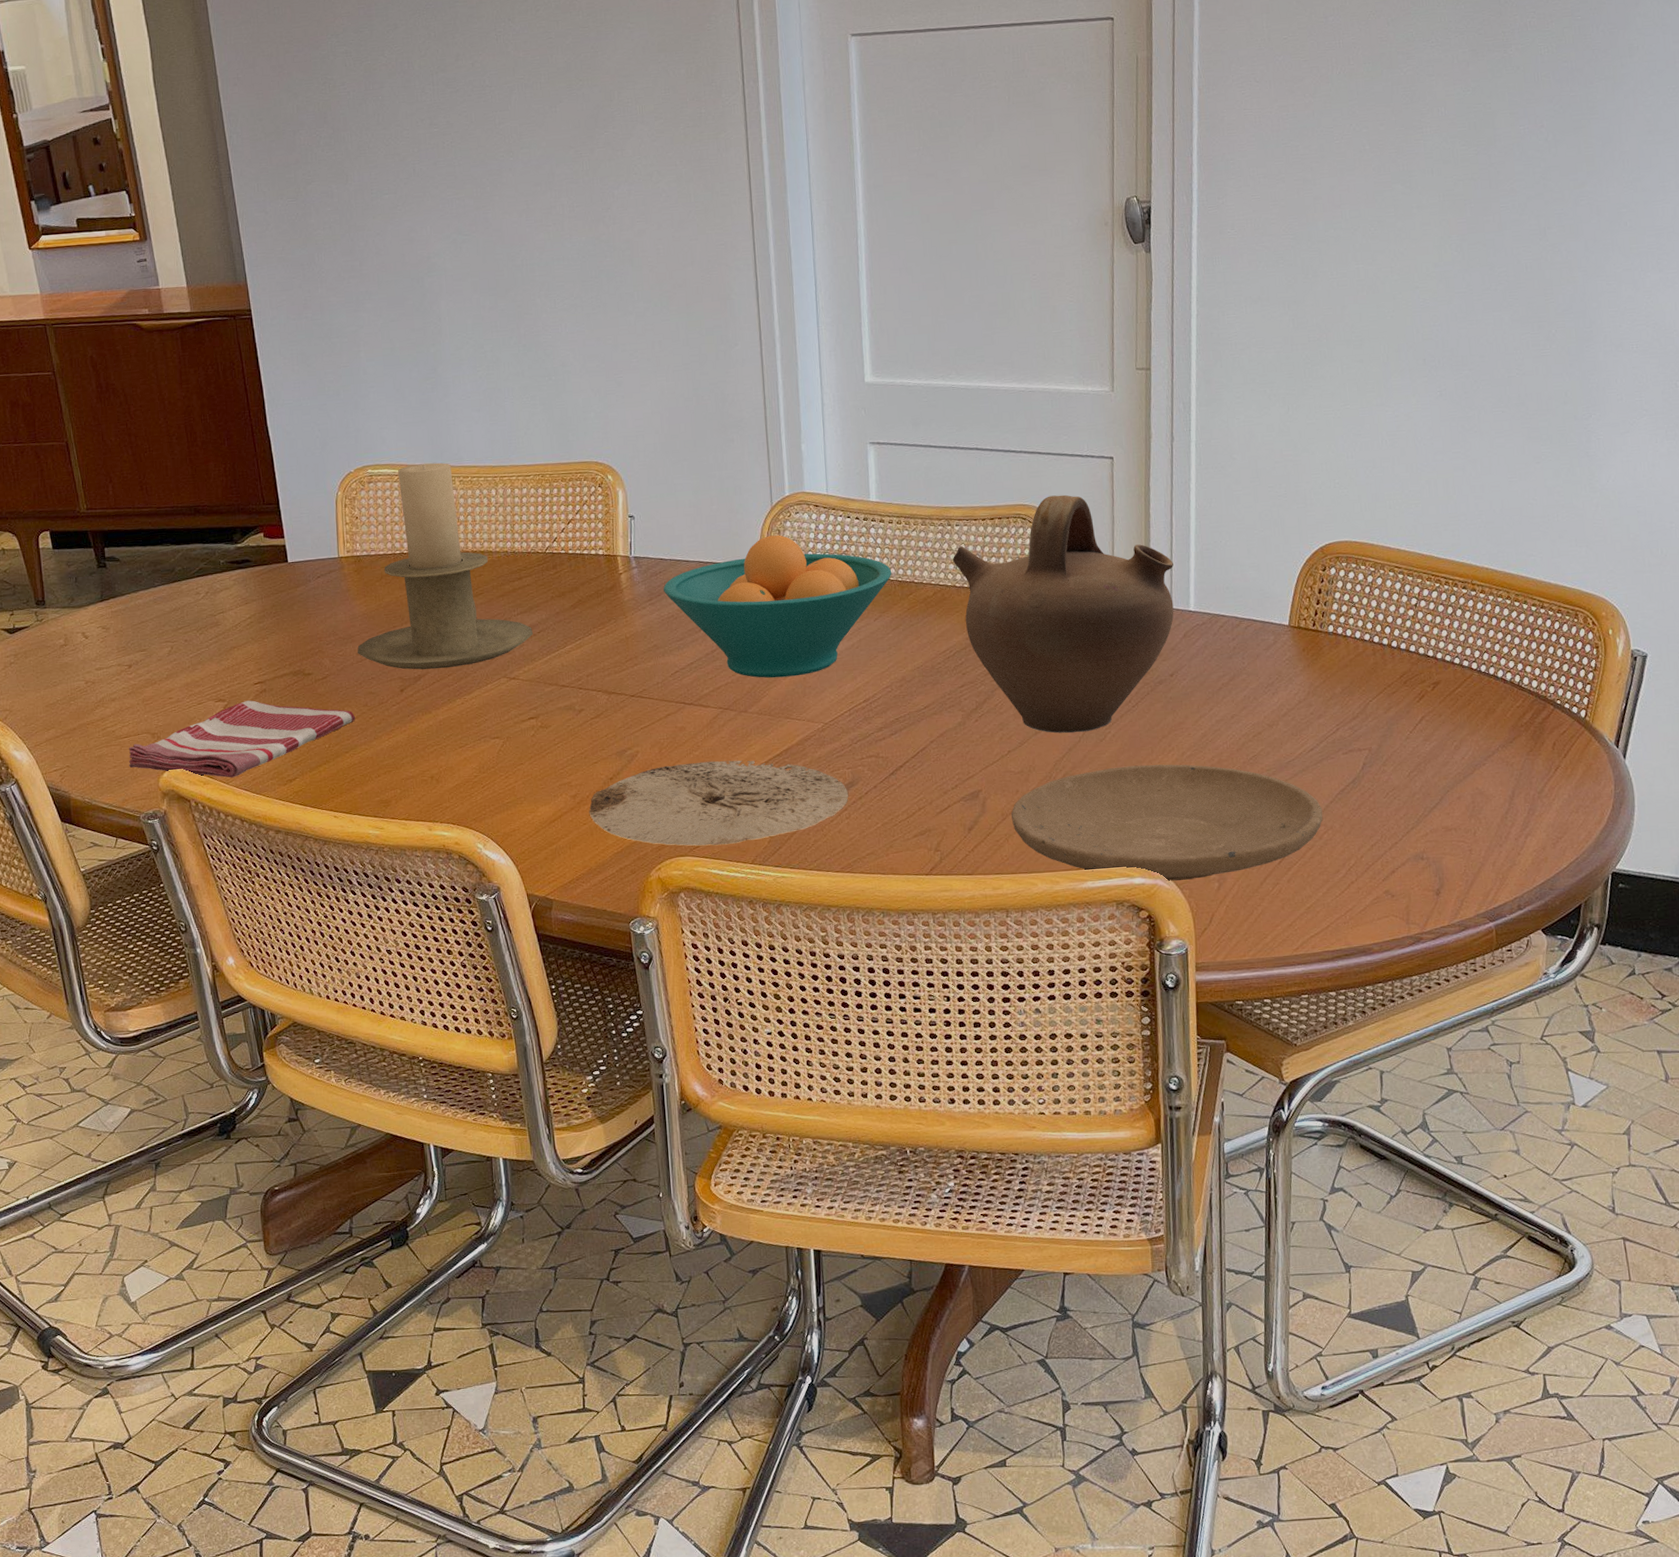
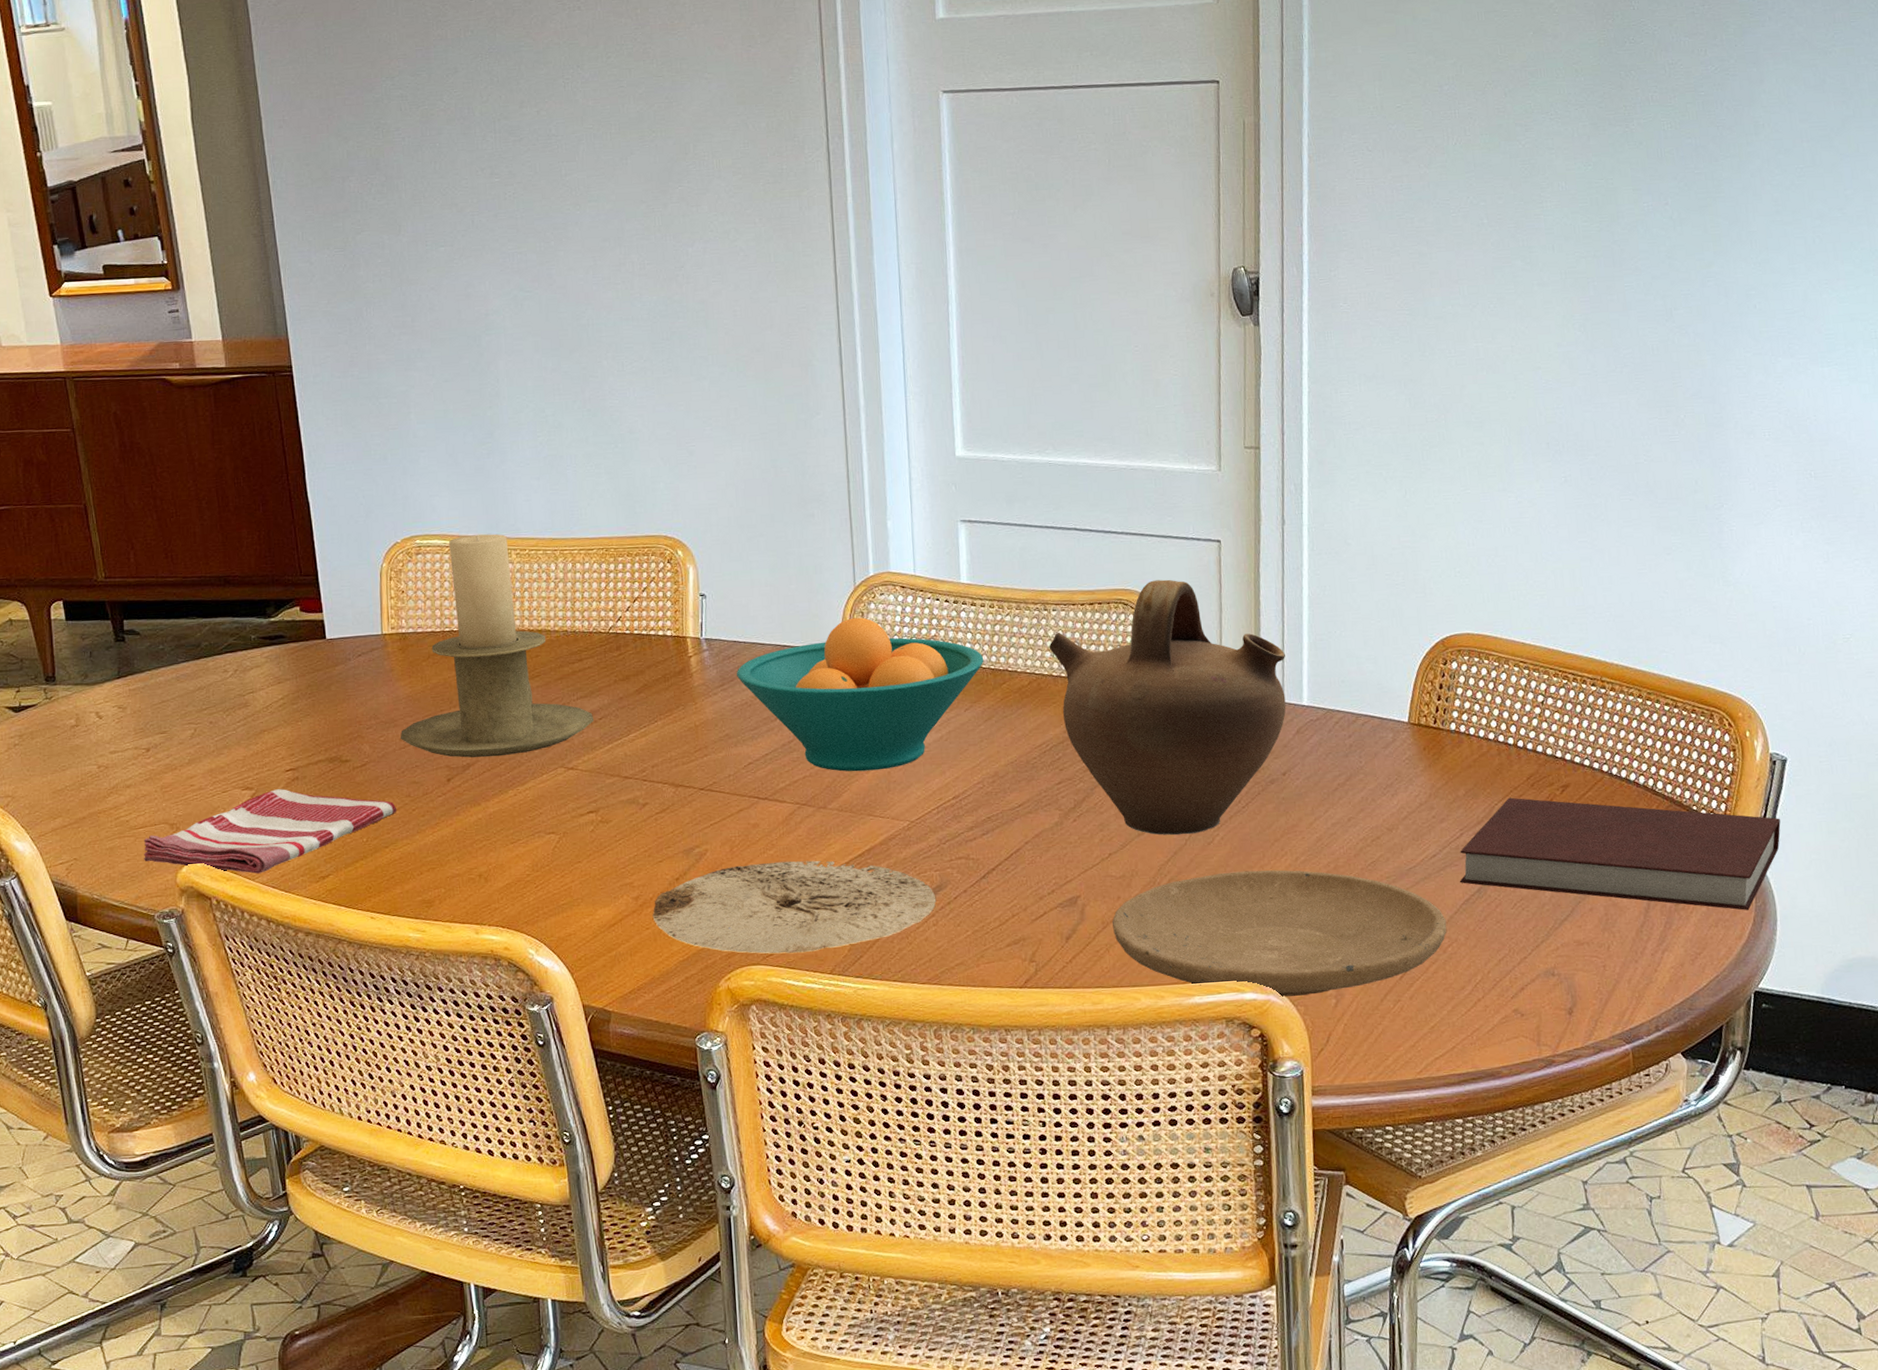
notebook: none [1335,694,1640,797] -> present [1459,797,1781,910]

